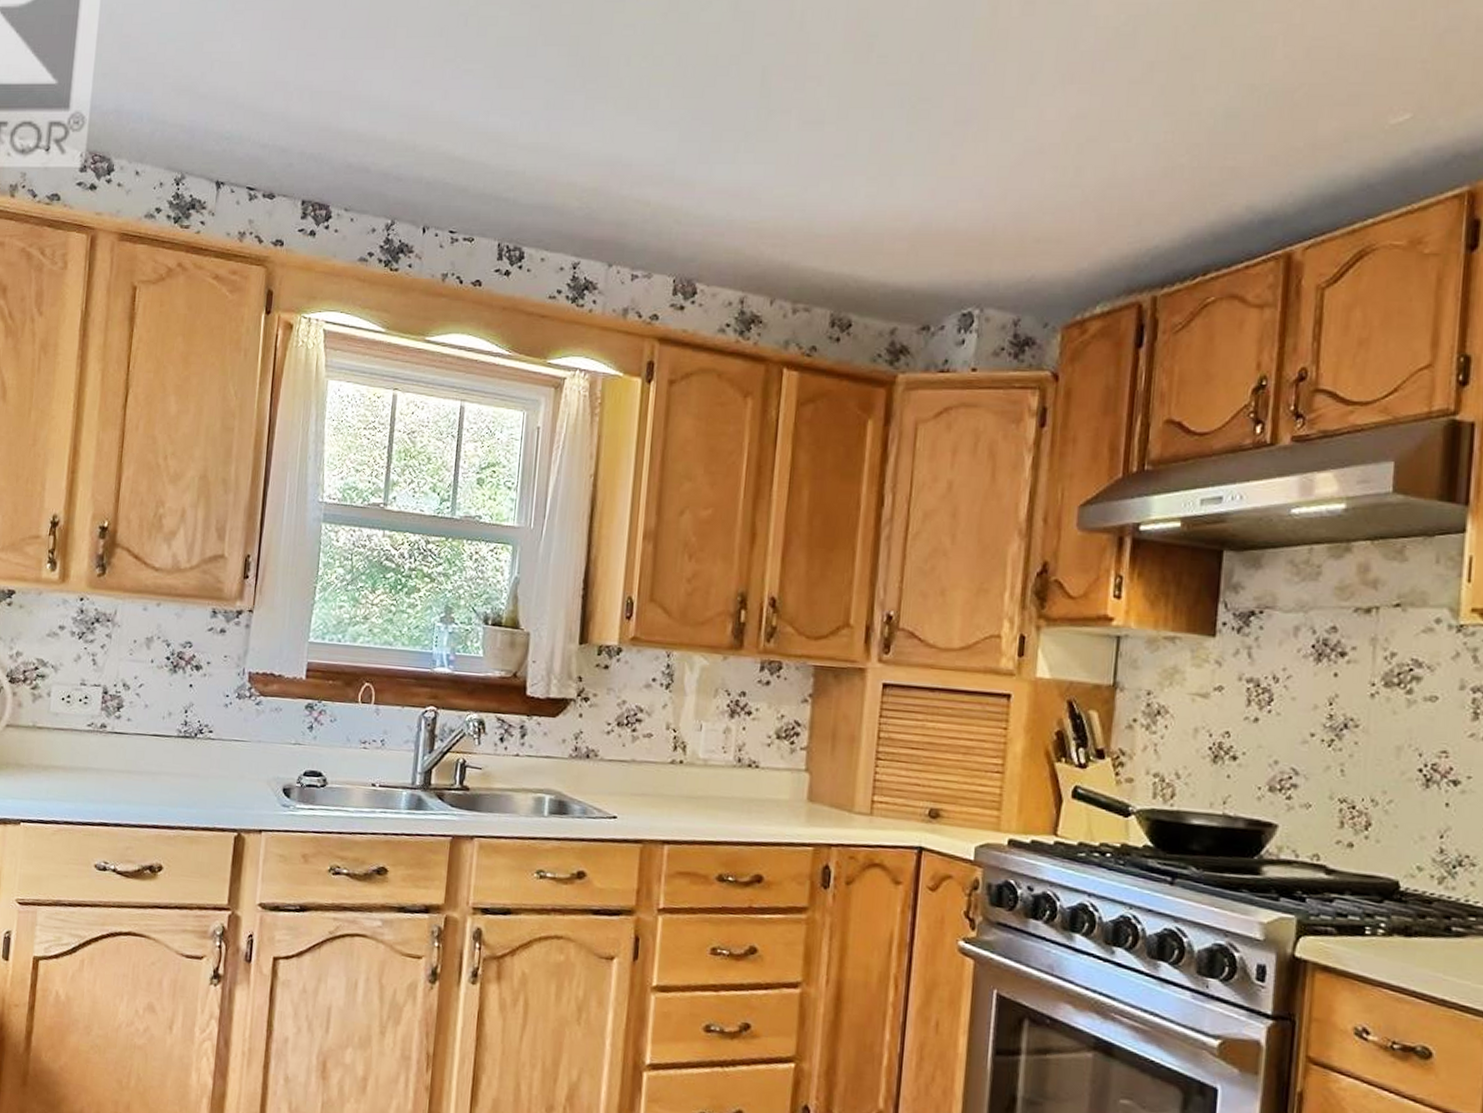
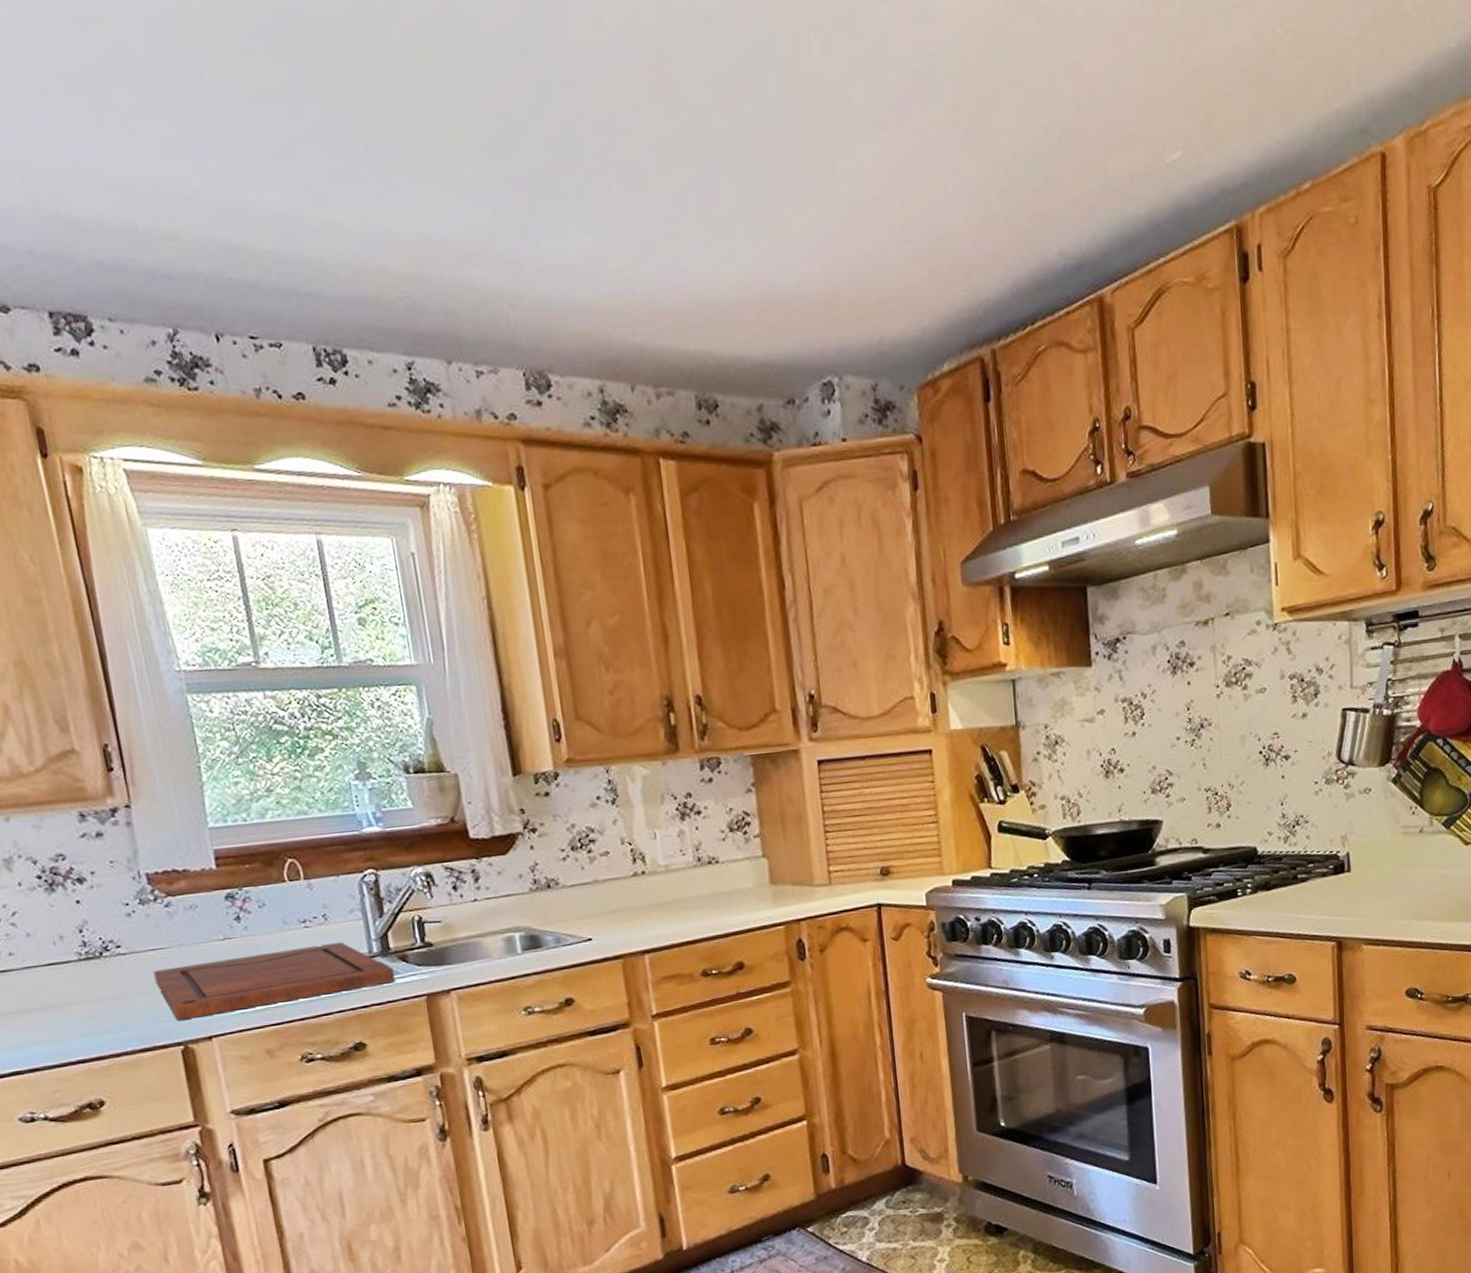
cutting board: none [230,759,429,818] -> present [153,941,395,1020]

